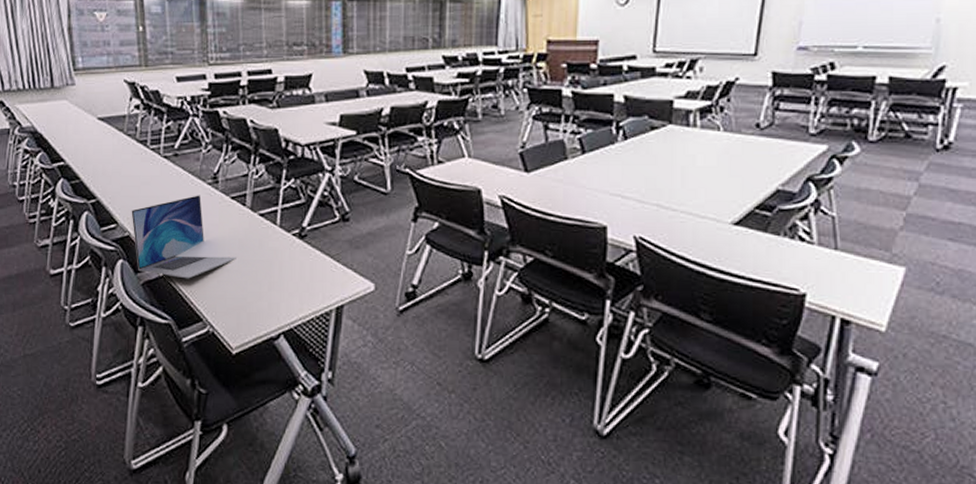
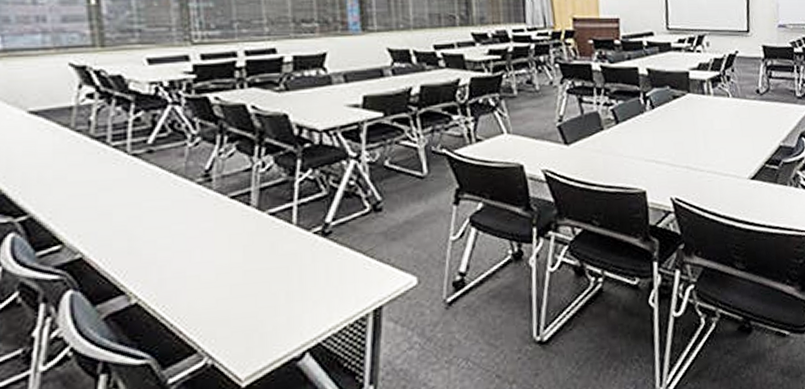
laptop: present [131,195,237,279] -> none [84,197,241,303]

